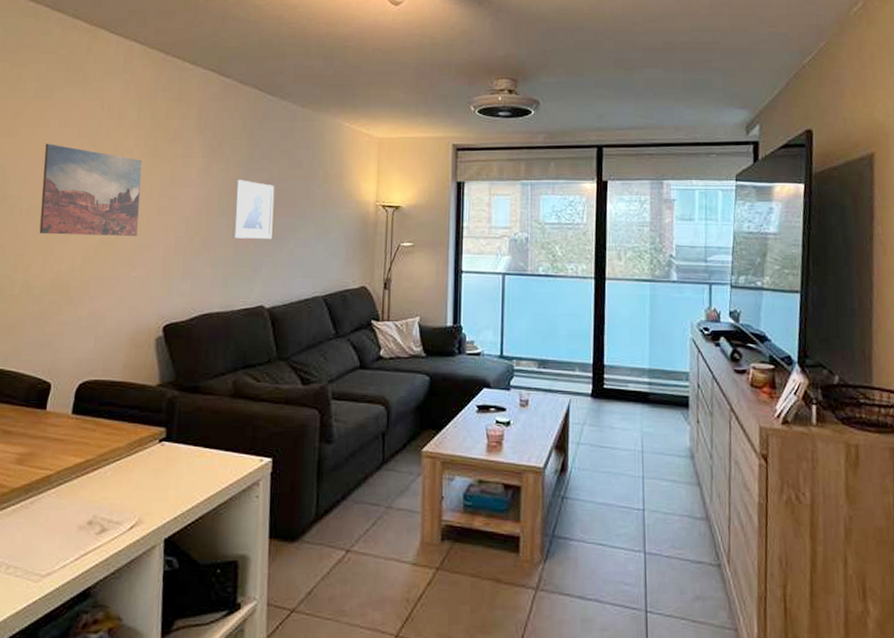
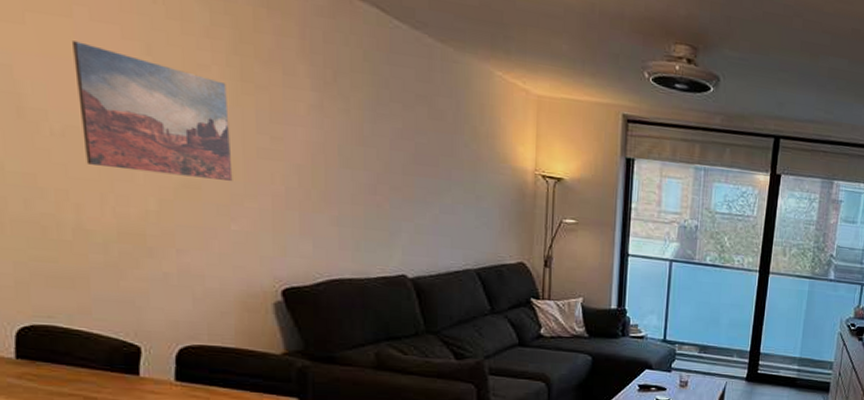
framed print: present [232,179,275,239] -> none [359,124,412,201]

